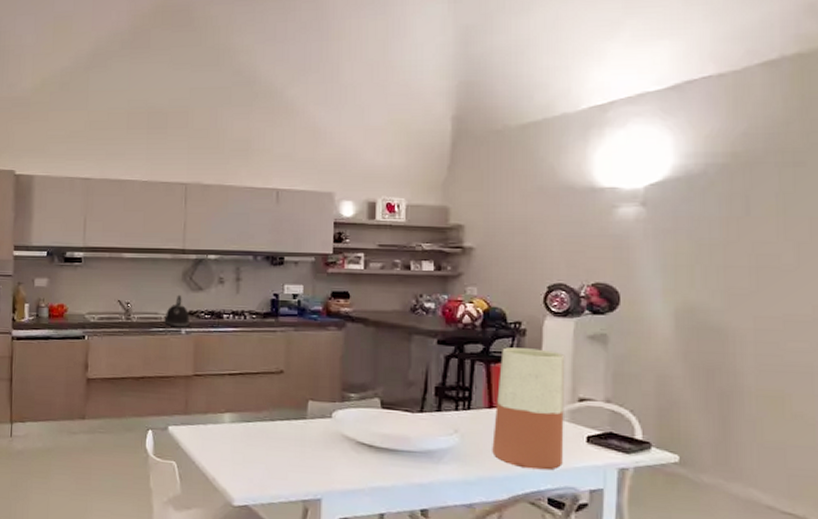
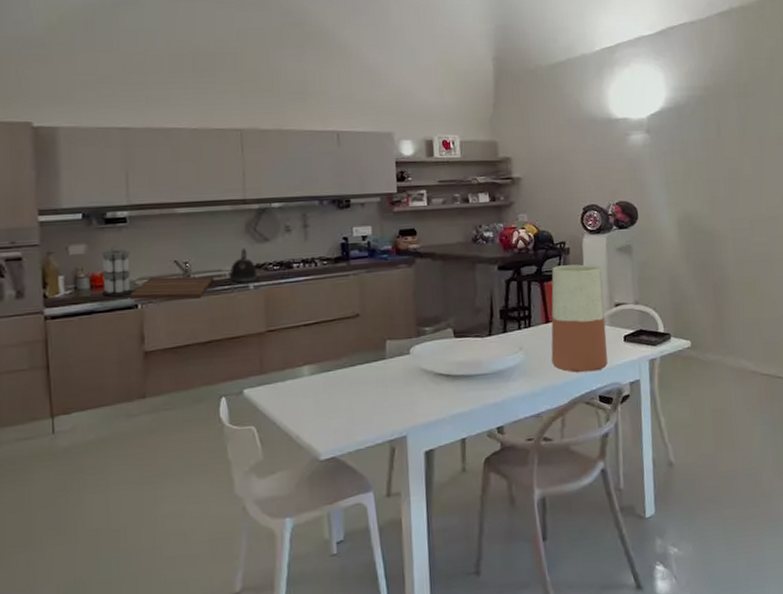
spice rack: none [58,280,82,327] -> present [102,244,131,298]
cutting board: none [79,312,151,338] -> present [129,276,214,300]

